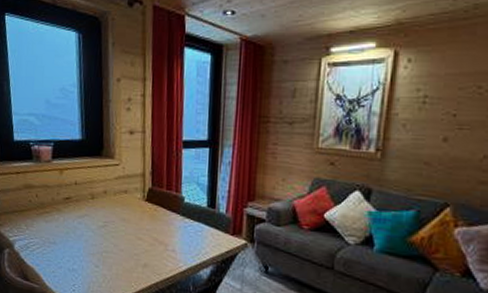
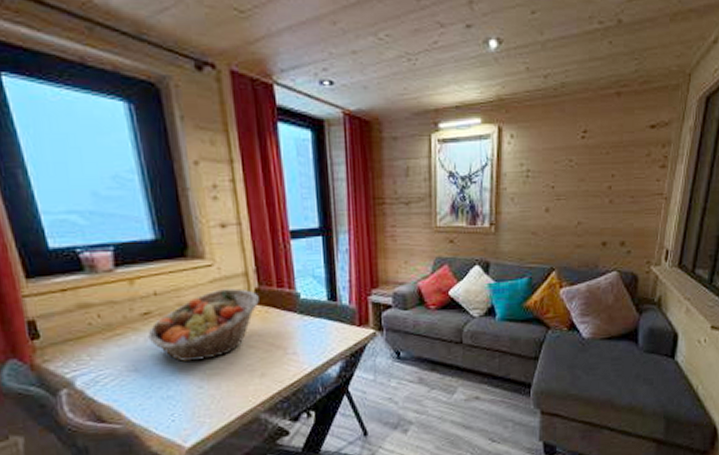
fruit basket: none [66,185,151,244] -> present [148,288,259,362]

